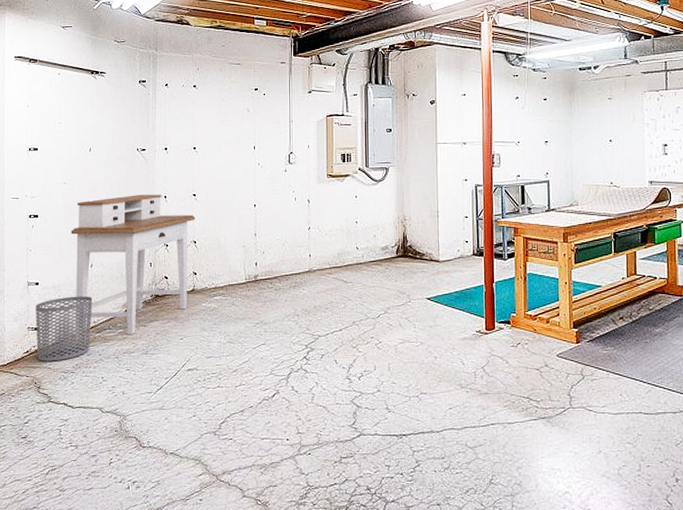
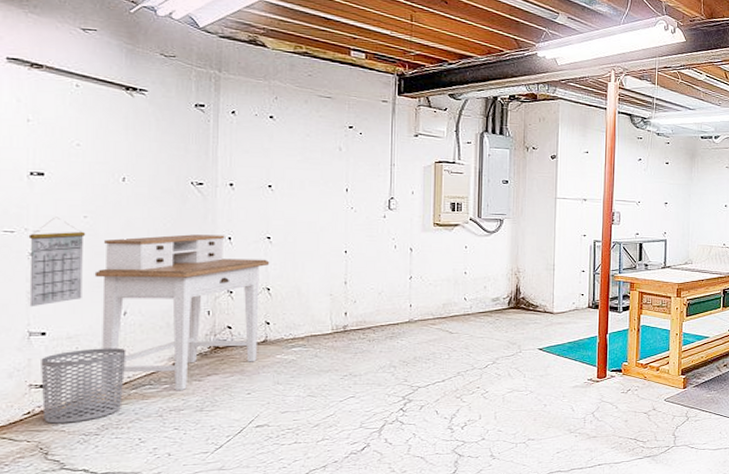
calendar: none [27,184,65,261] -> present [28,217,86,308]

